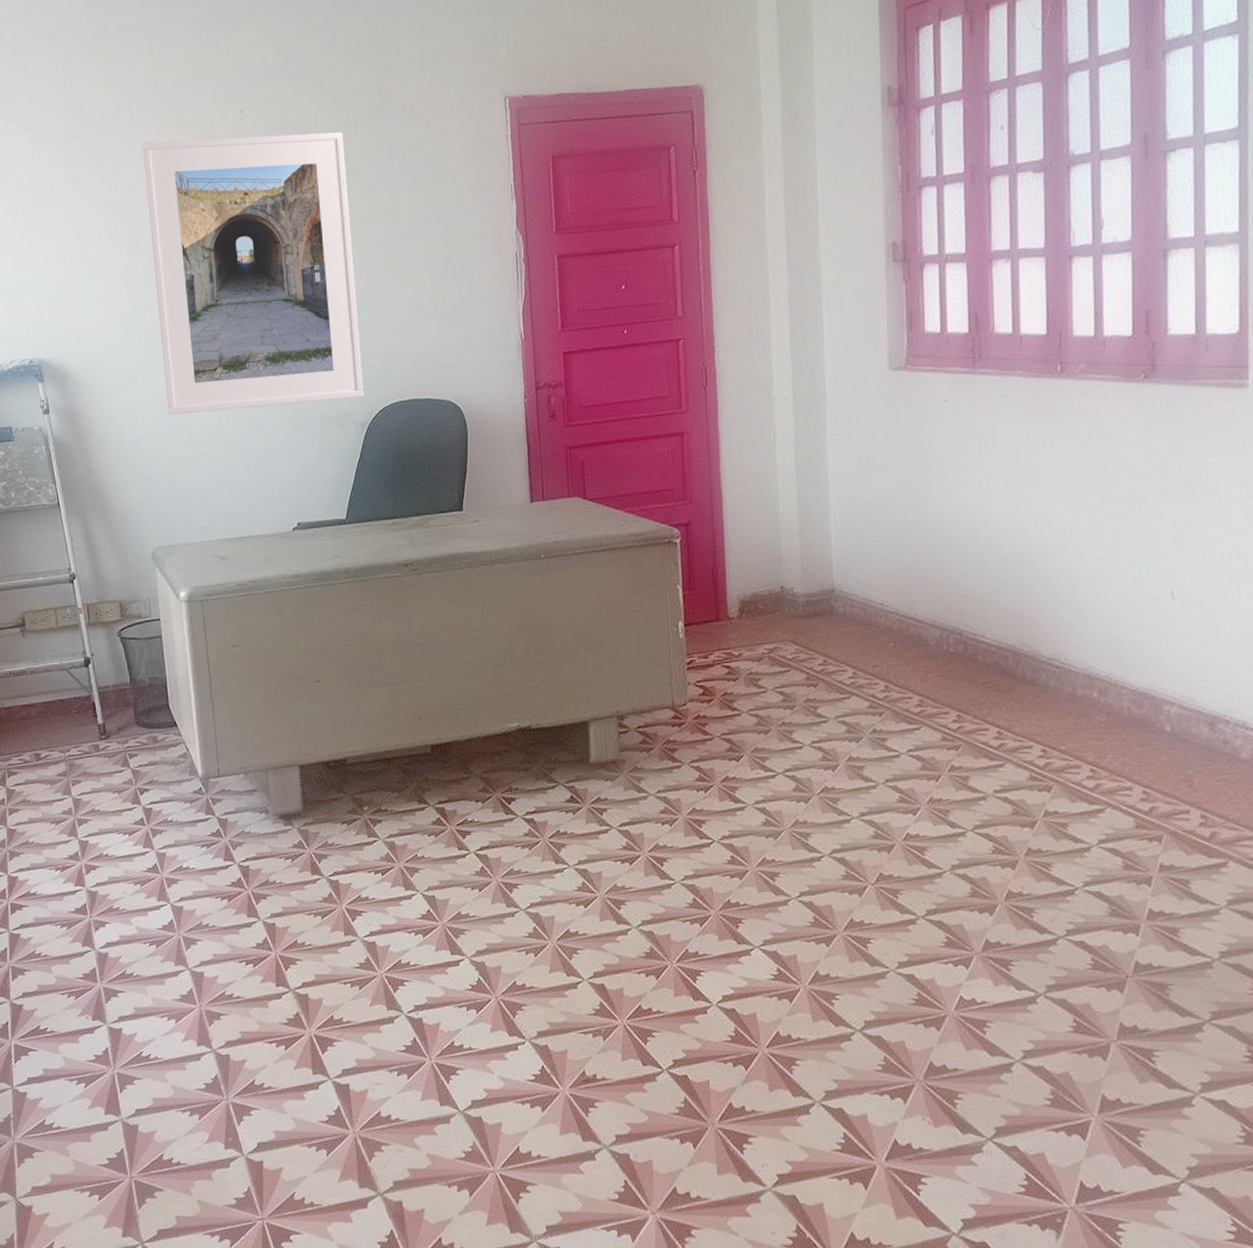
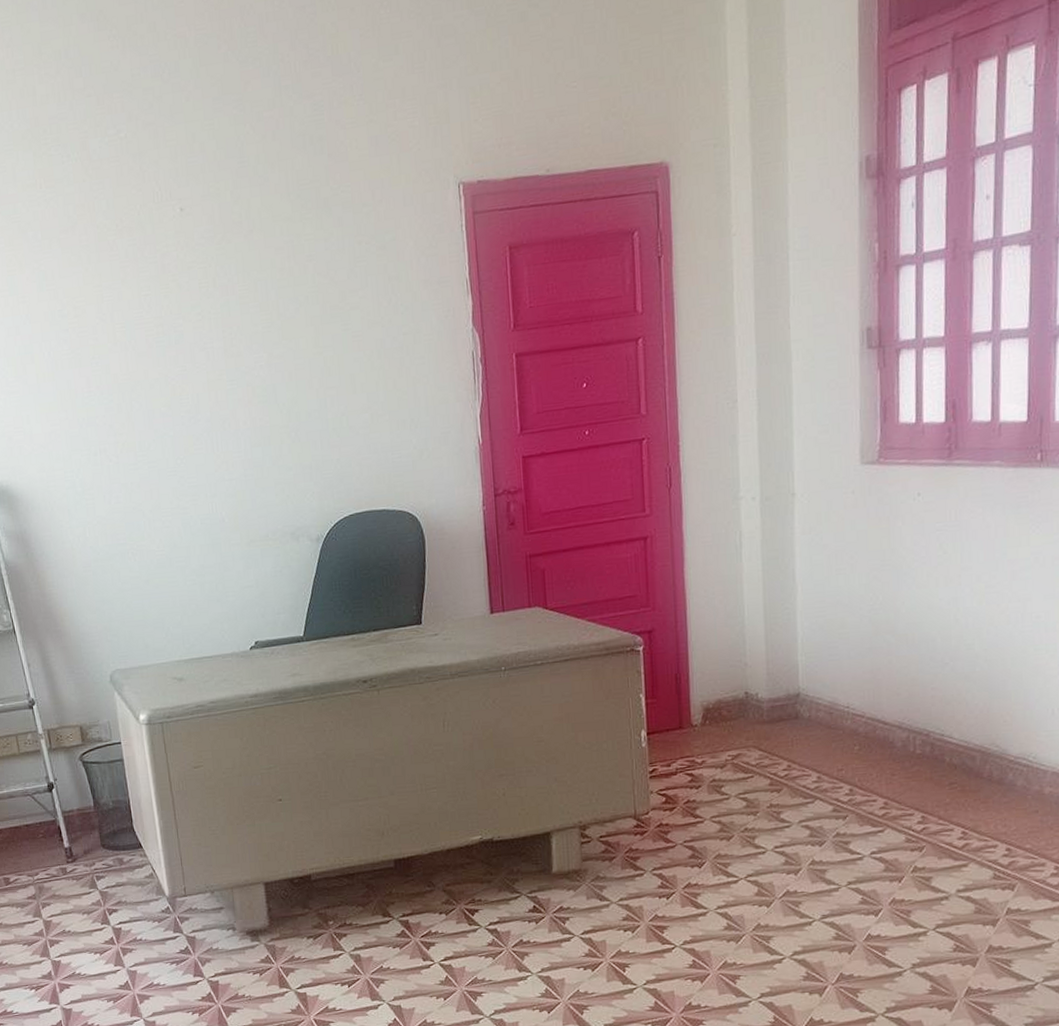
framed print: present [142,131,364,415] -> none [80,227,318,535]

